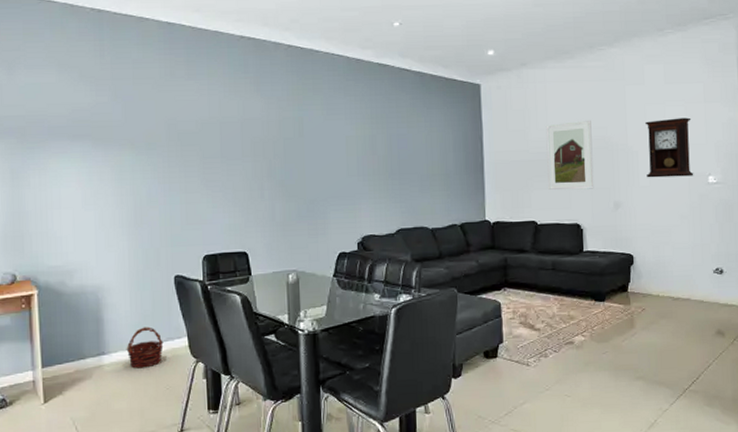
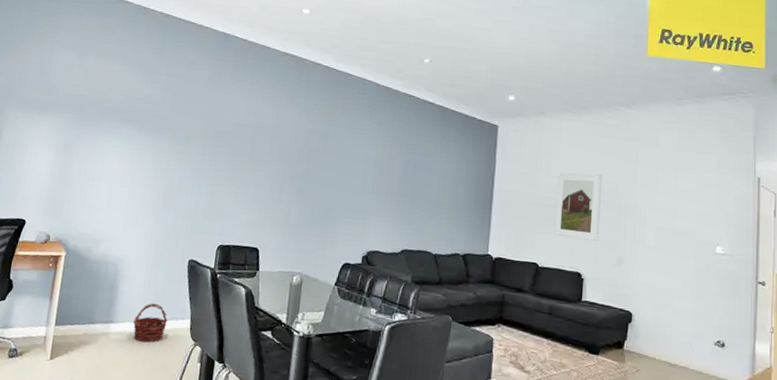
pendulum clock: present [645,117,694,178] -> none [653,183,703,244]

